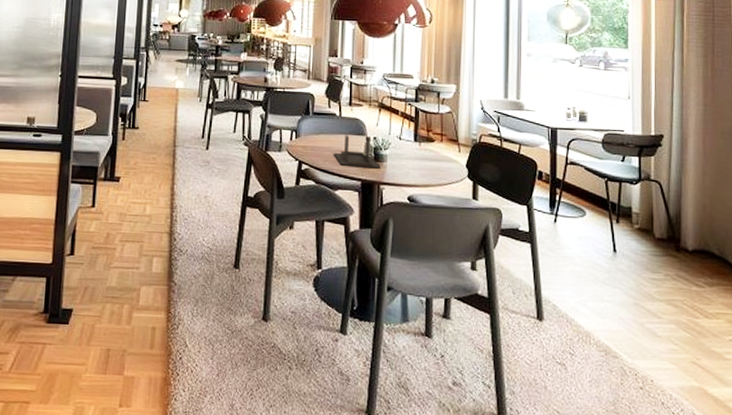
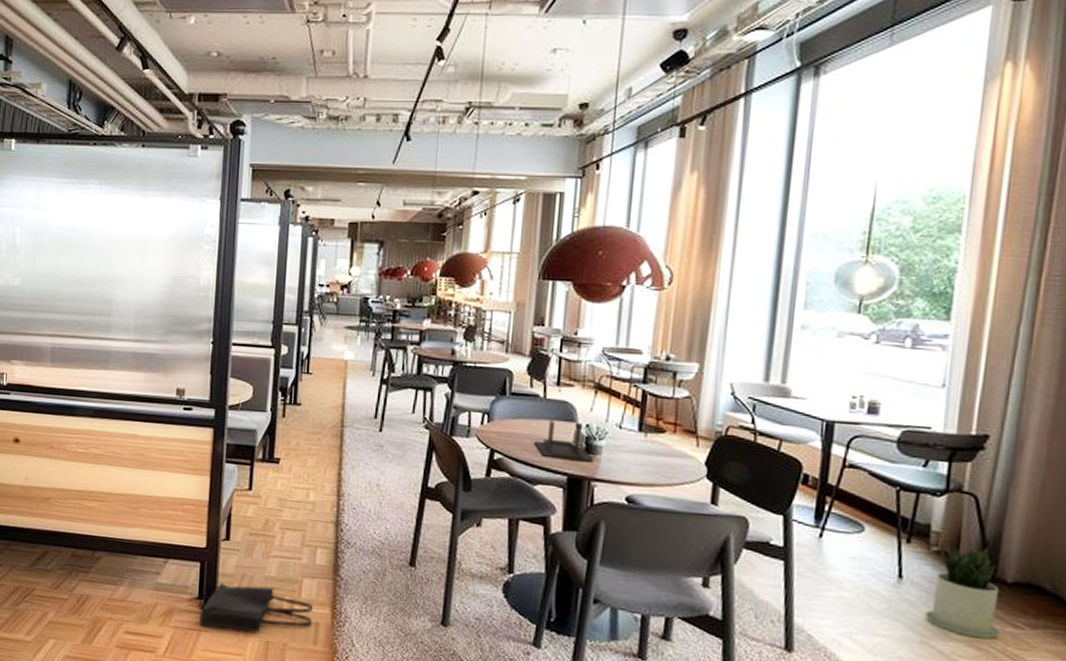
tote bag: none [44,296,150,340] -> present [199,583,313,631]
planter: none [635,220,689,298] -> present [925,541,1001,639]

